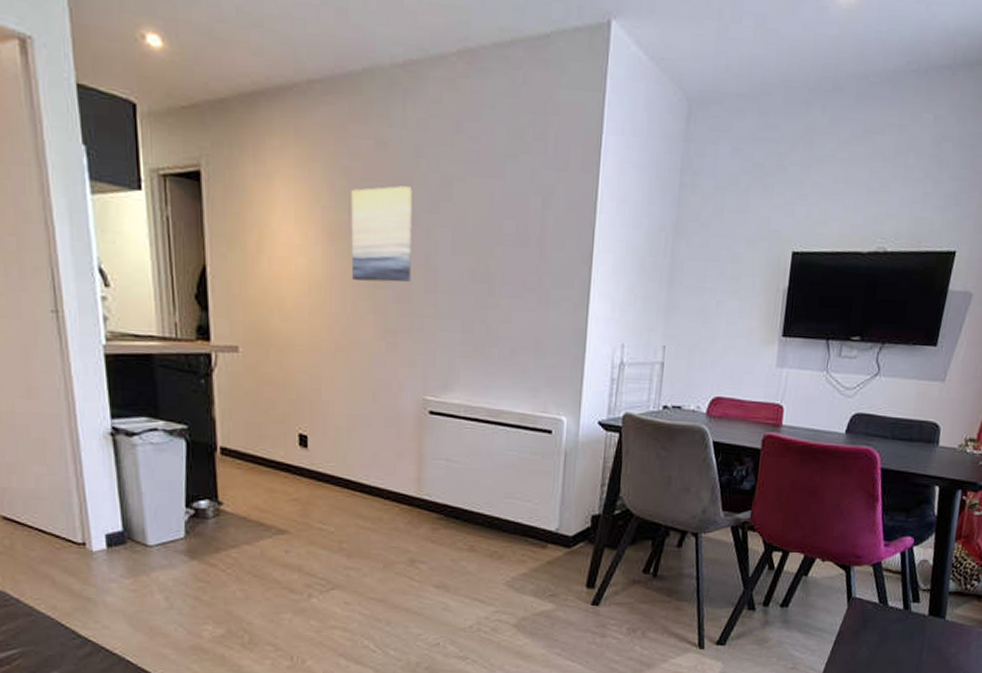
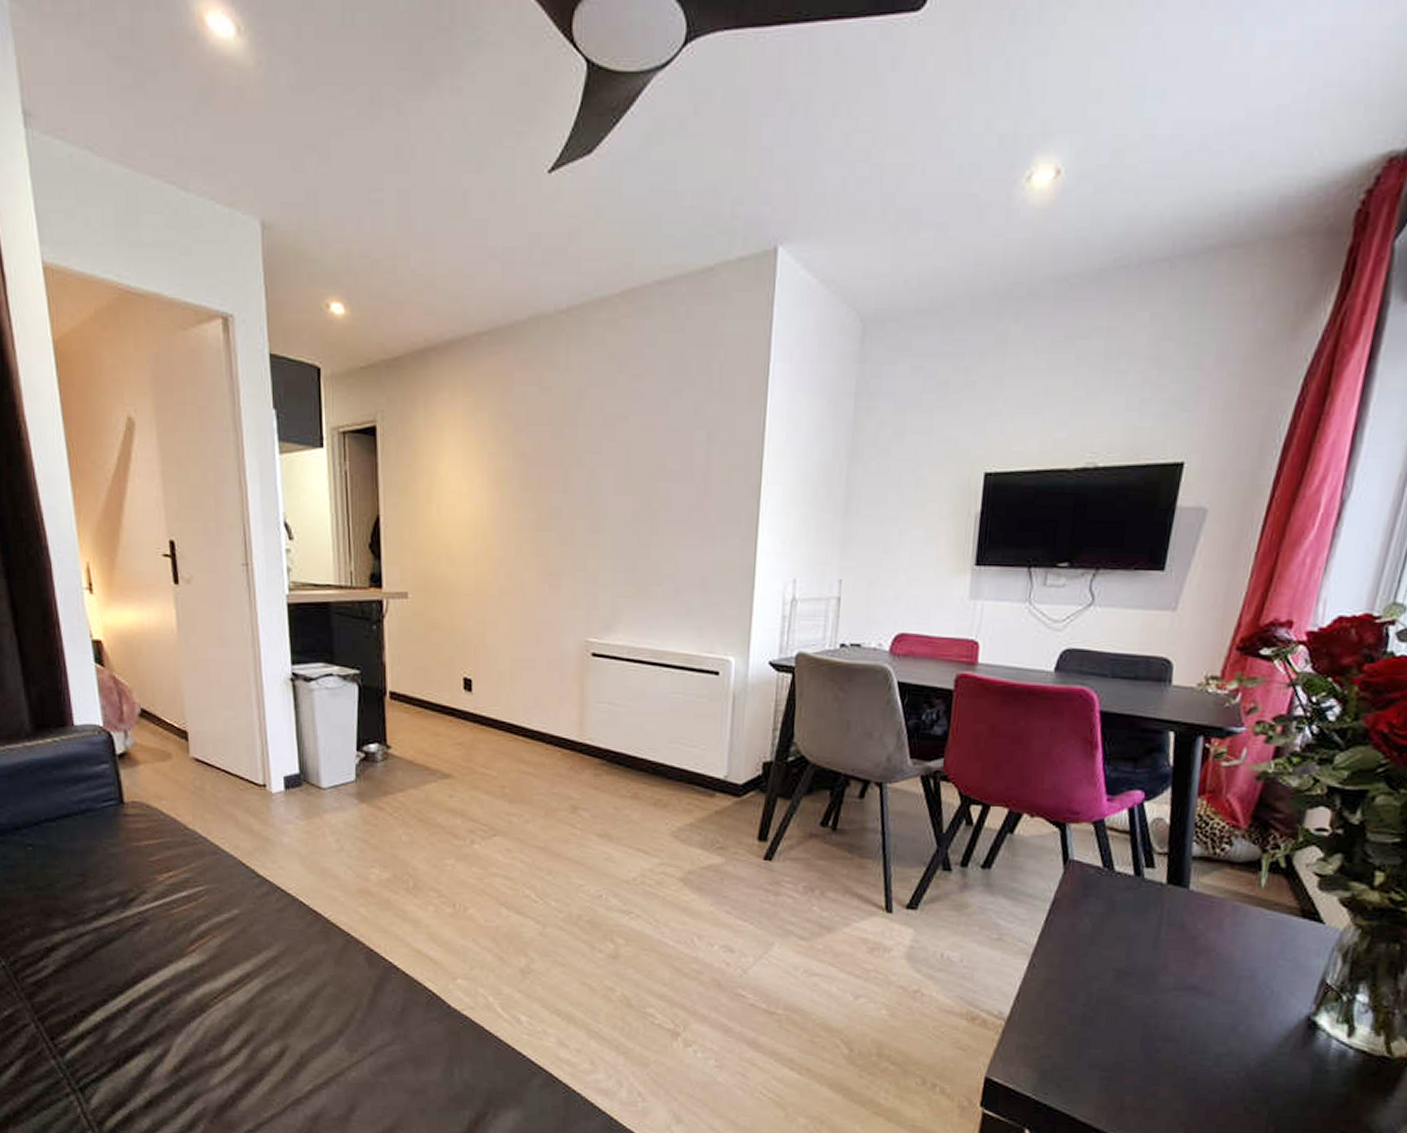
wall art: present [351,186,412,282] -> none [515,429,575,525]

